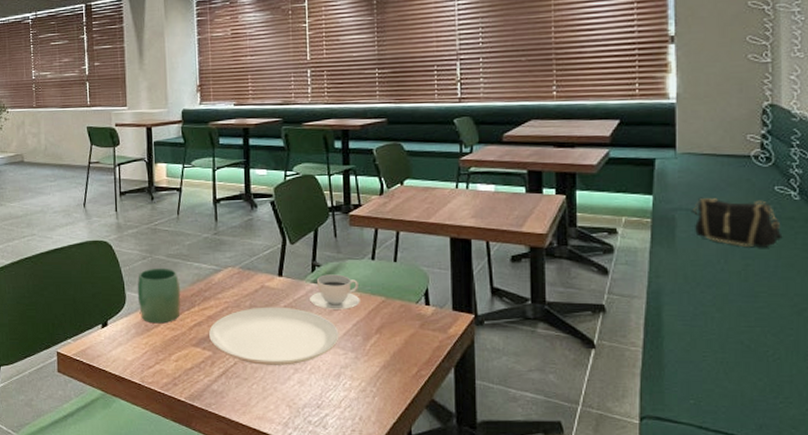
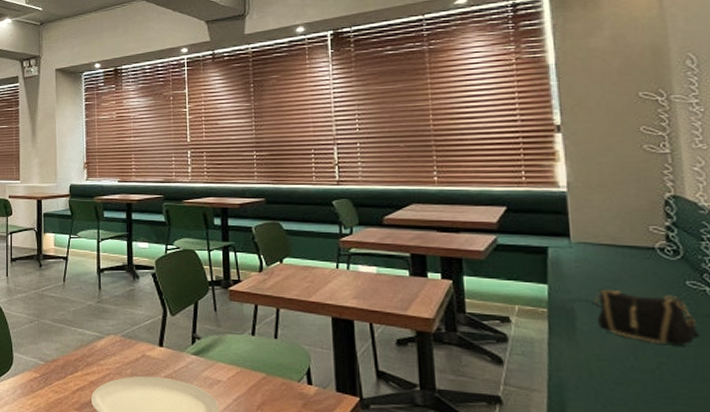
mug: present [137,268,181,324] -> none [24,331,65,386]
teacup: present [310,274,360,309] -> none [190,347,241,384]

